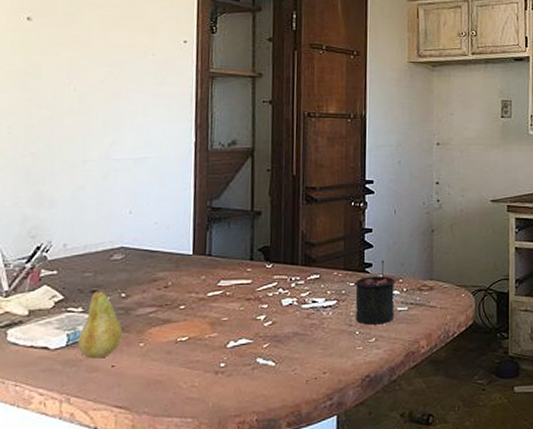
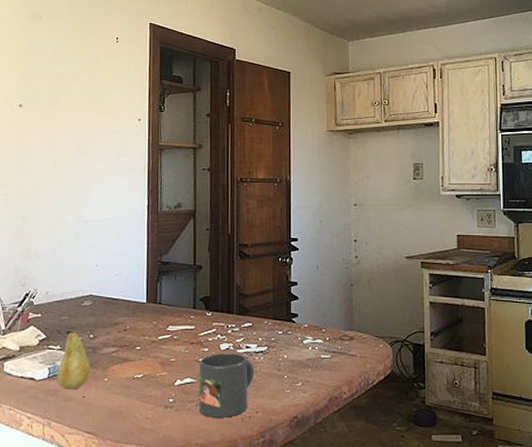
mug: none [255,309,322,382] -> present [198,353,255,418]
candle: present [354,260,396,325] -> none [282,311,319,370]

